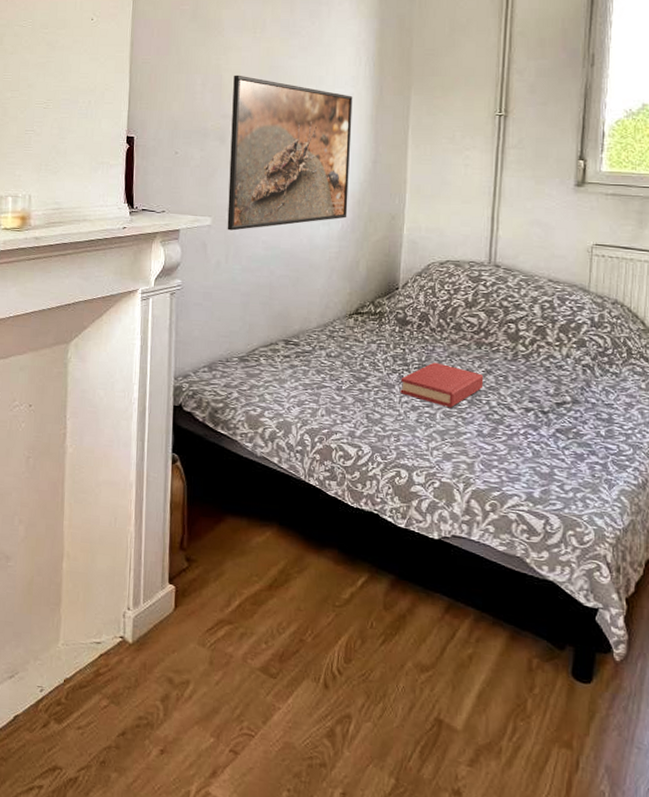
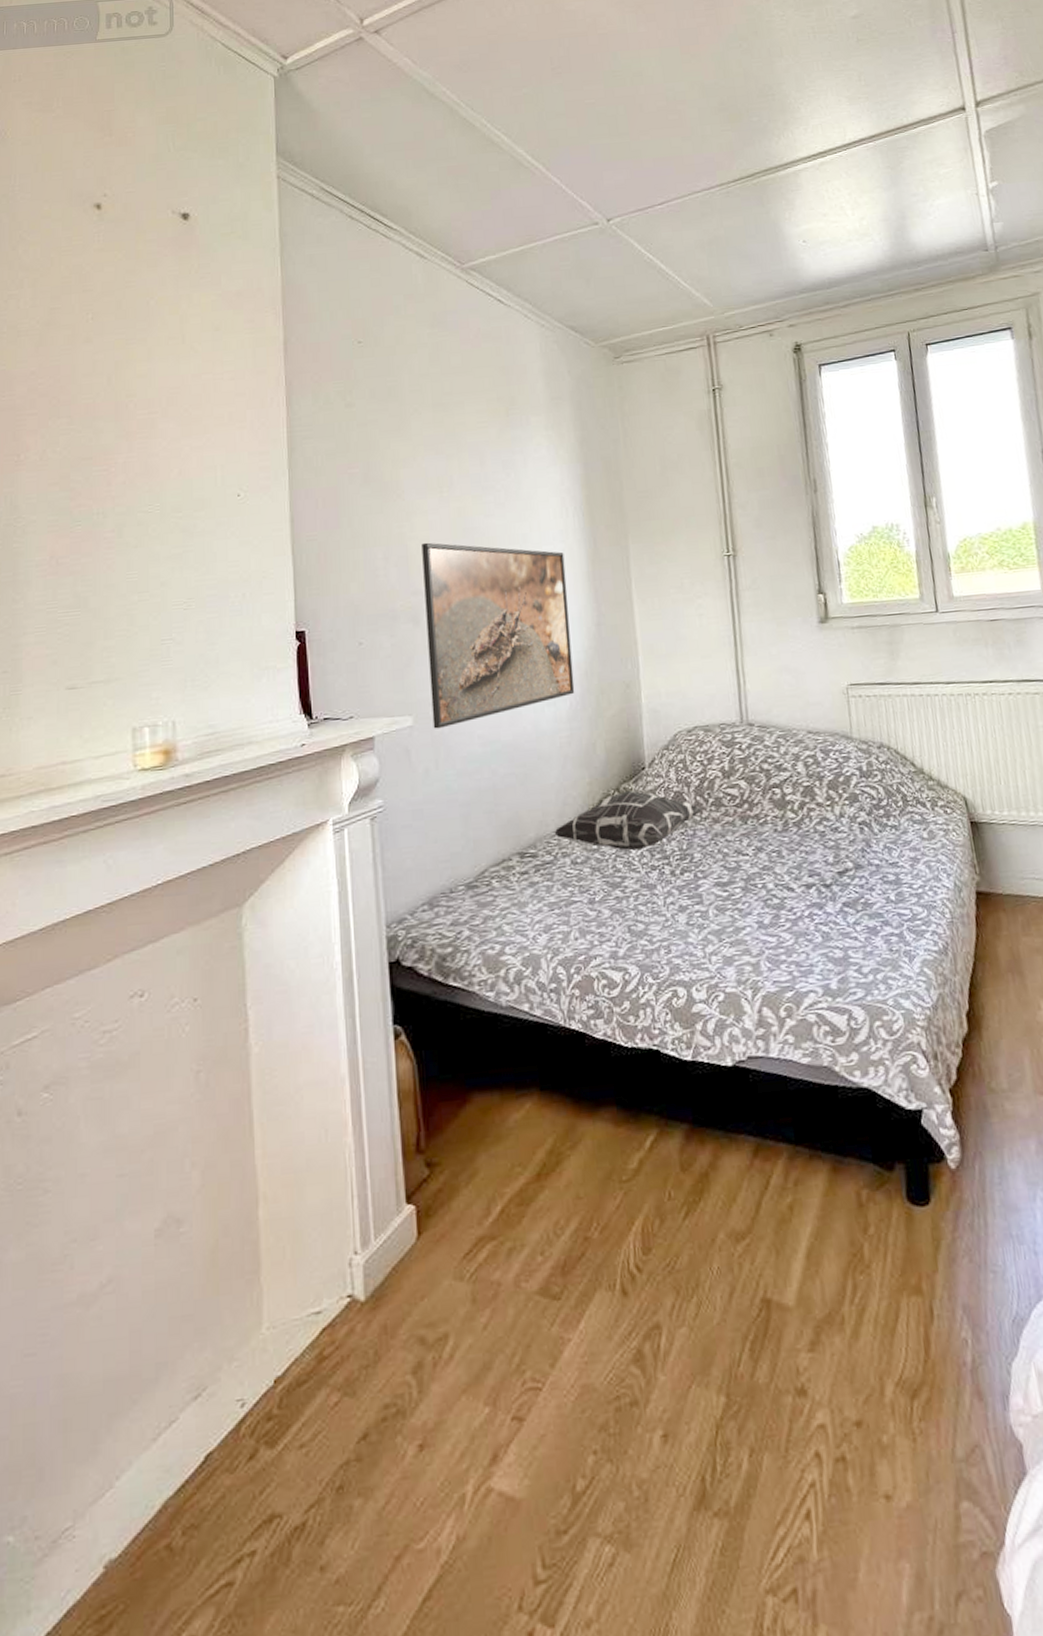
decorative pillow: none [315,304,445,355] -> present [554,790,704,851]
hardback book: present [400,362,484,408] -> none [662,848,757,901]

